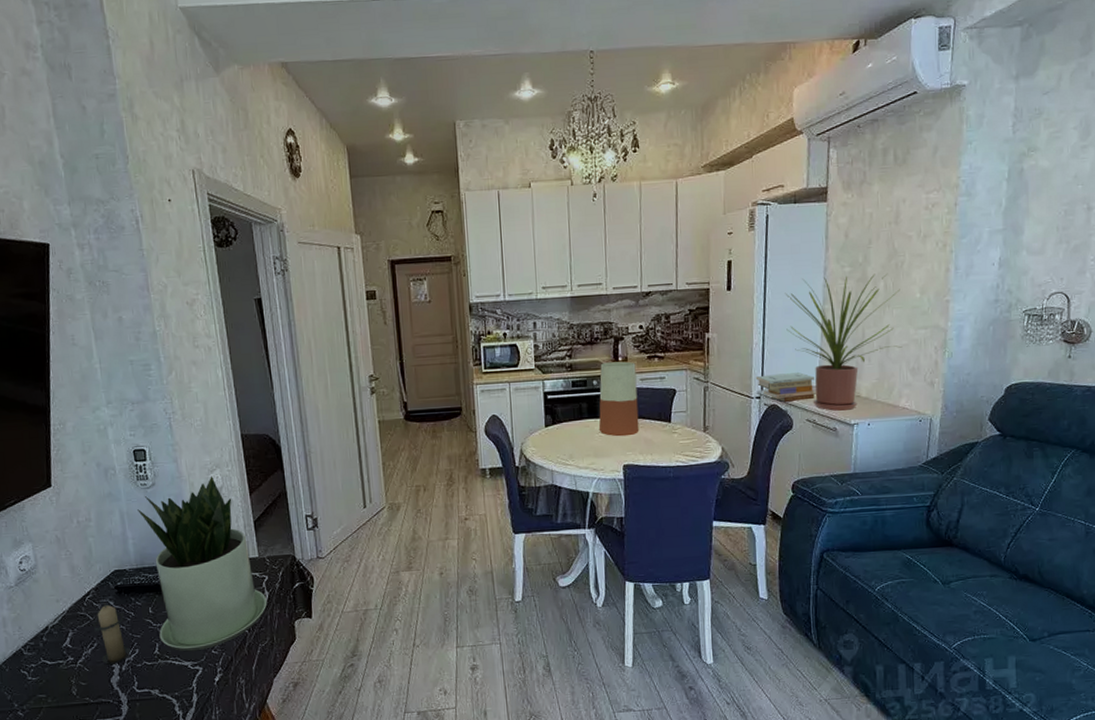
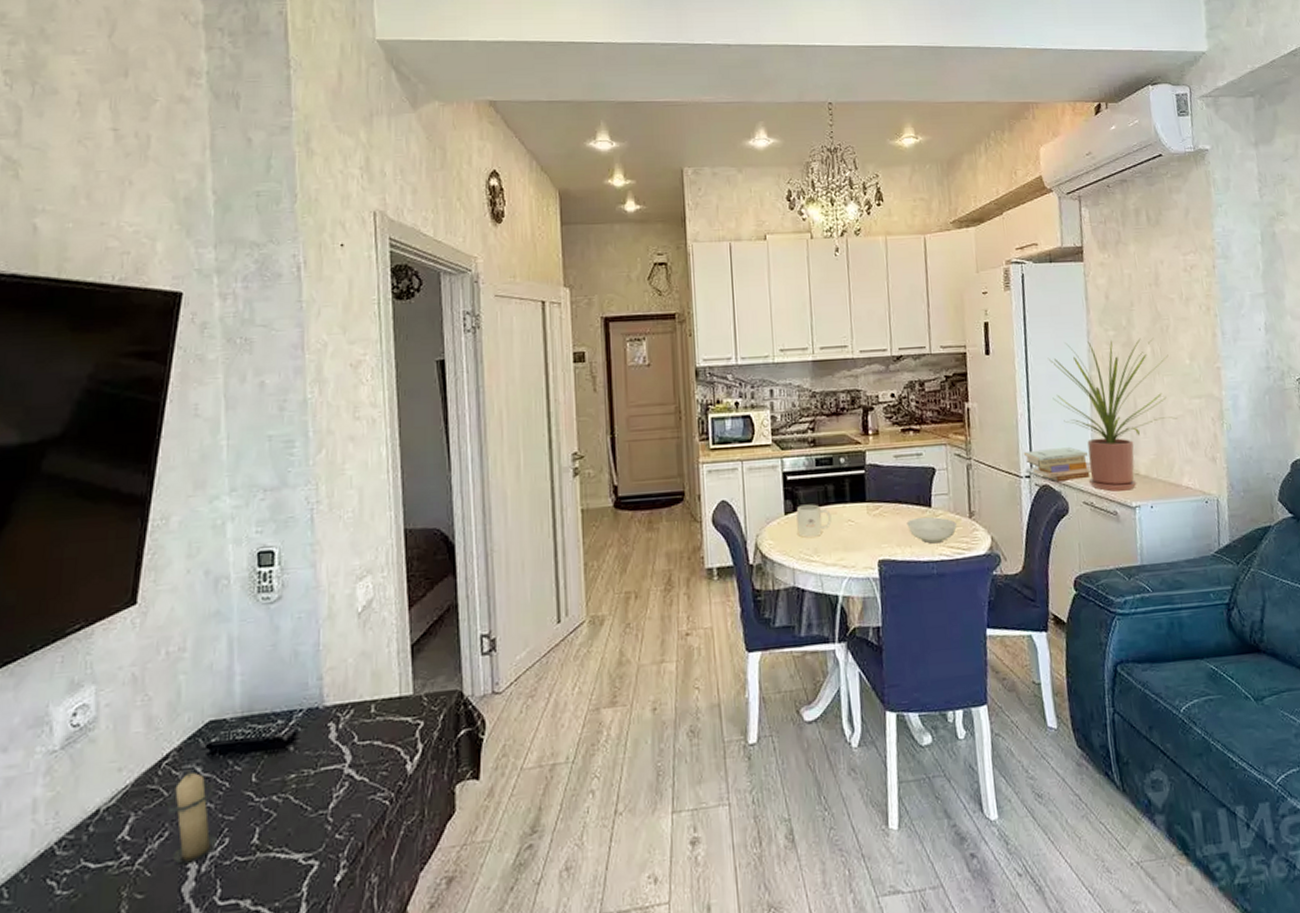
planter: present [138,477,267,652] -> none [253,586,420,838]
mug: none [555,418,585,447] -> present [796,504,832,539]
vase: present [599,361,639,437] -> none [847,435,895,526]
bowl: none [649,430,692,452] -> present [906,516,957,544]

